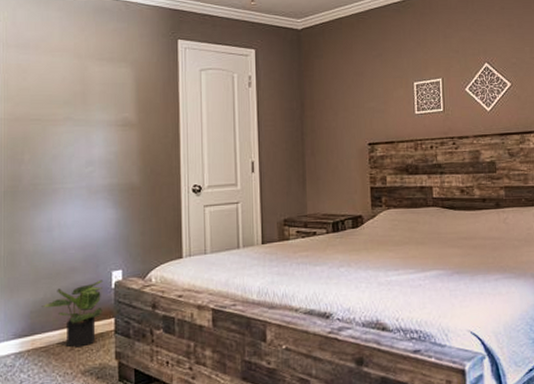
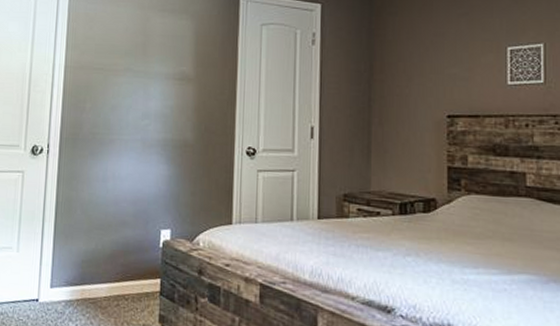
potted plant: present [41,280,104,348] -> none [92,237,152,305]

